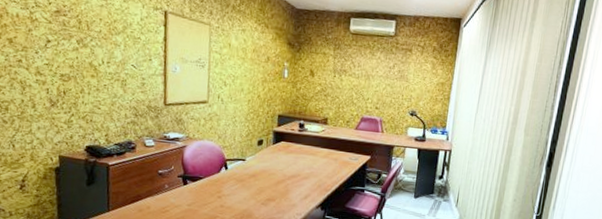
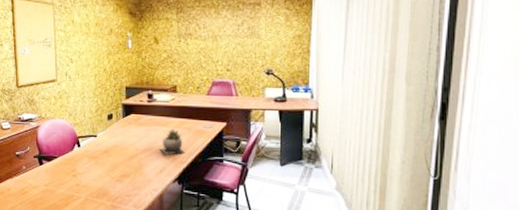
succulent plant: none [305,158,331,183] -> present [159,128,186,155]

